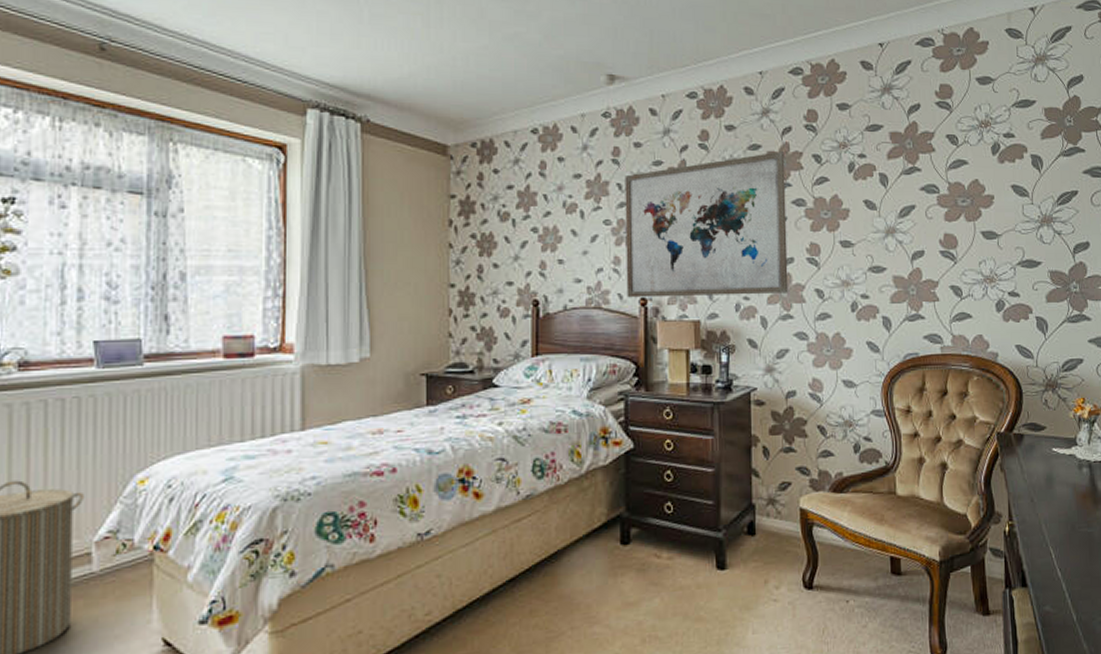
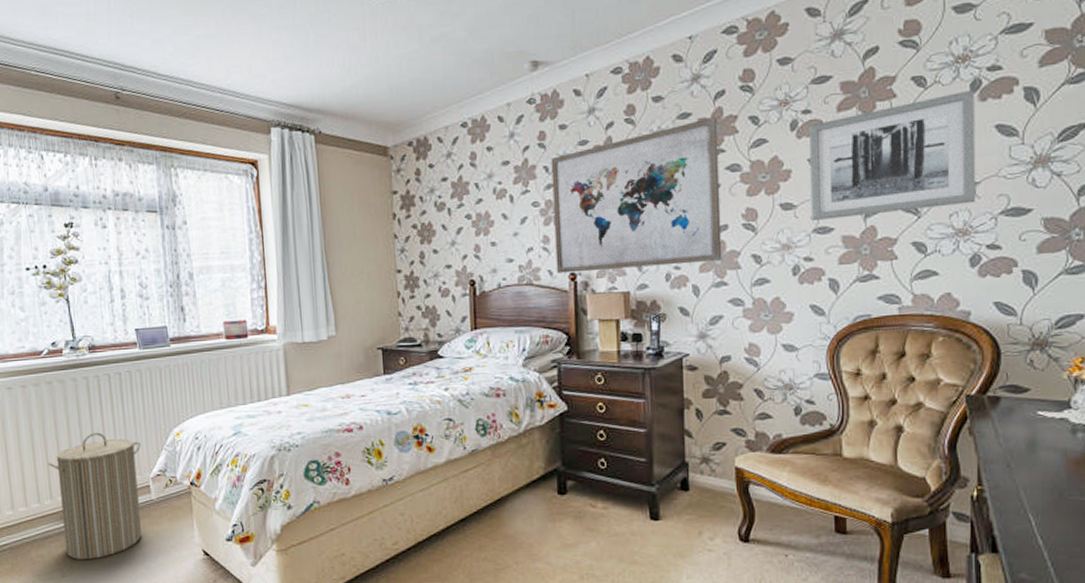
wall art: none [864,152,999,259] -> present [809,90,976,220]

